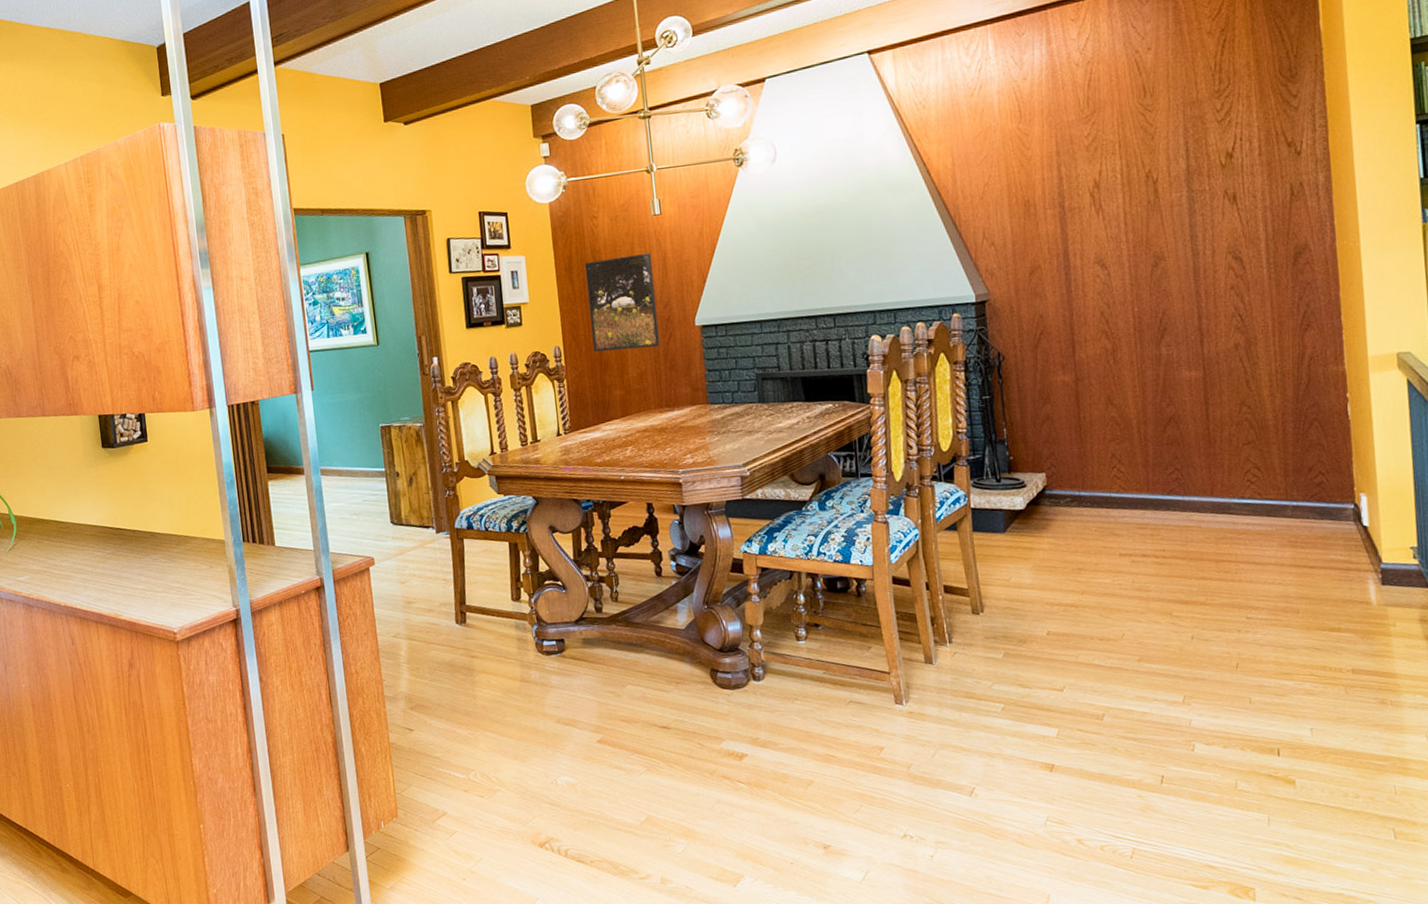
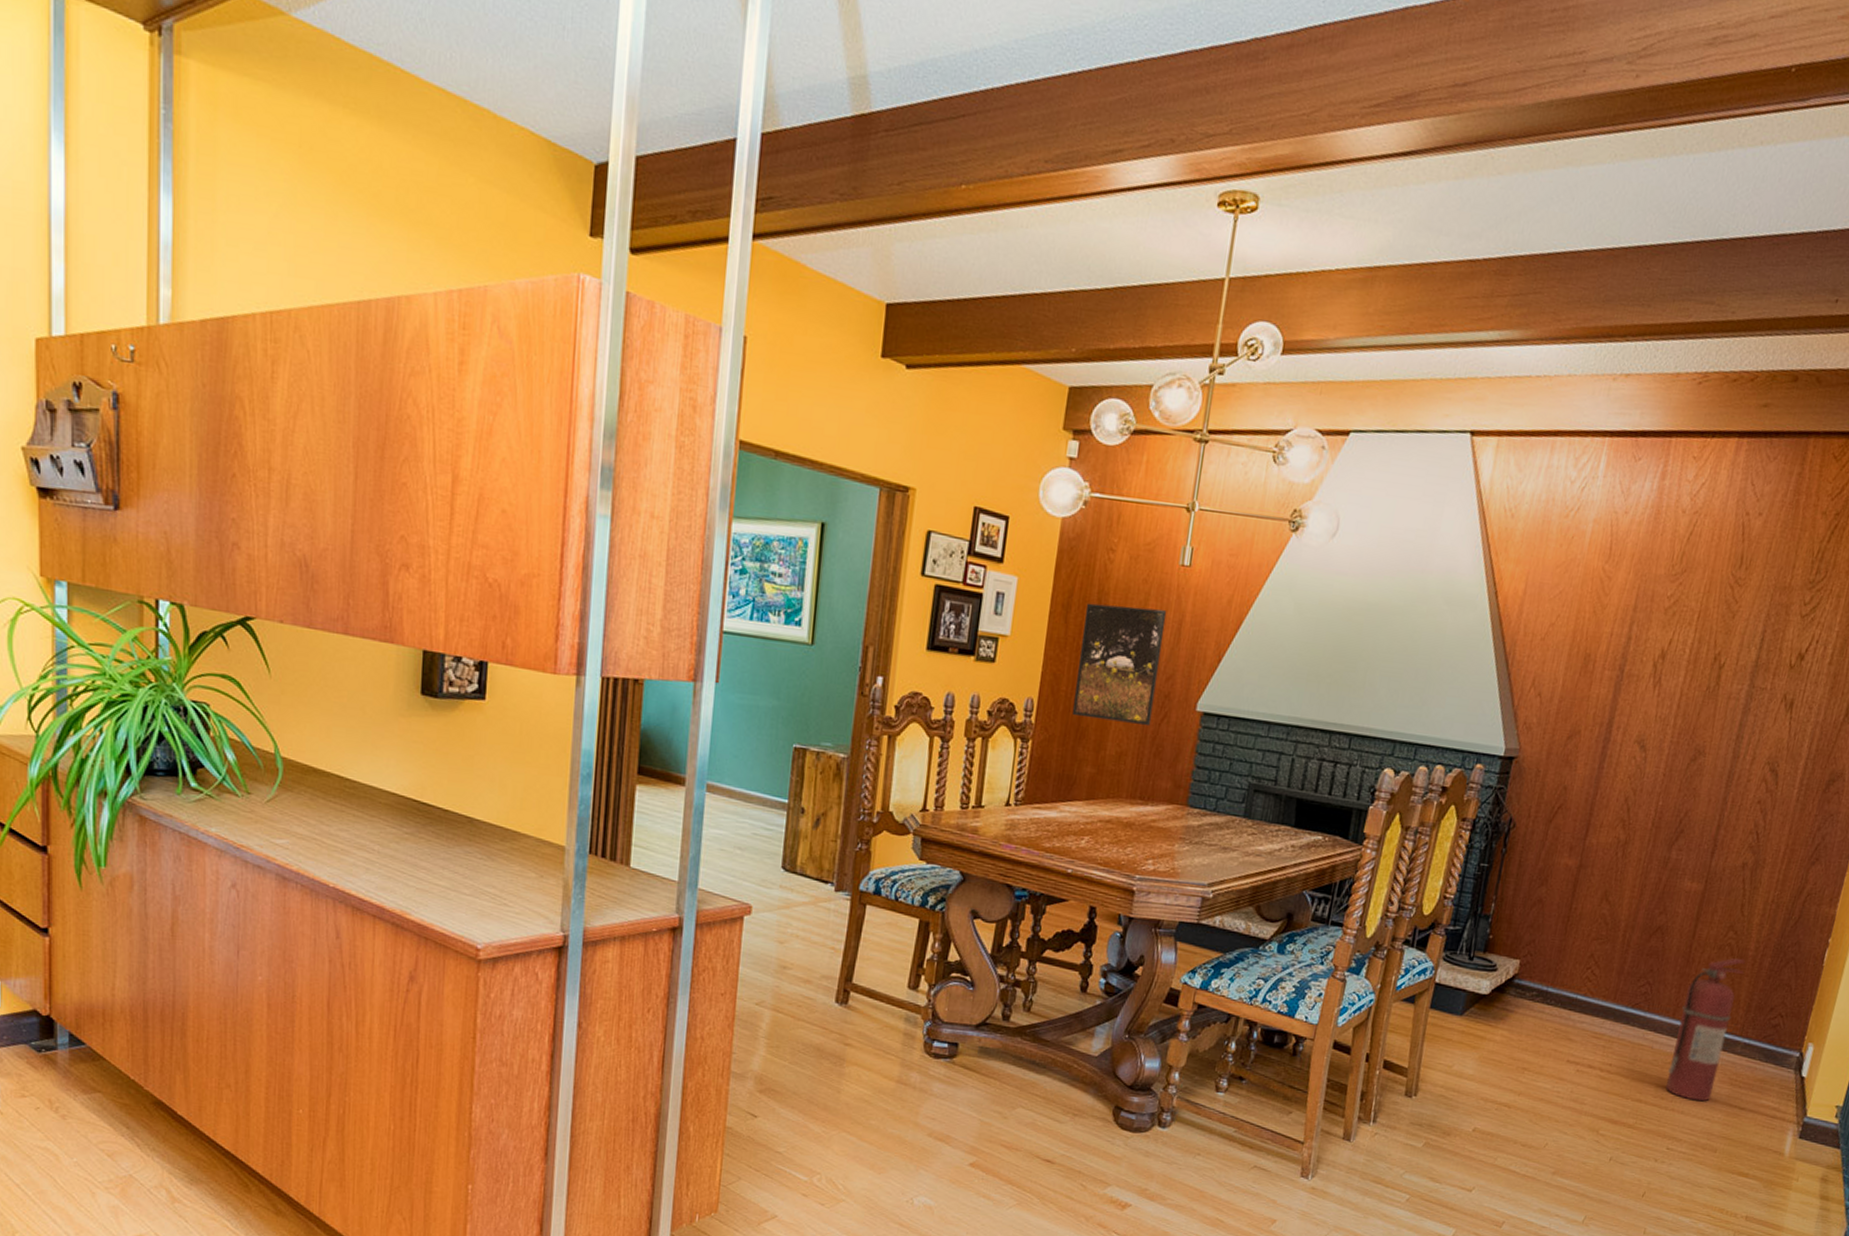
fire extinguisher: none [1217,430,1277,569] -> present [1665,958,1746,1102]

